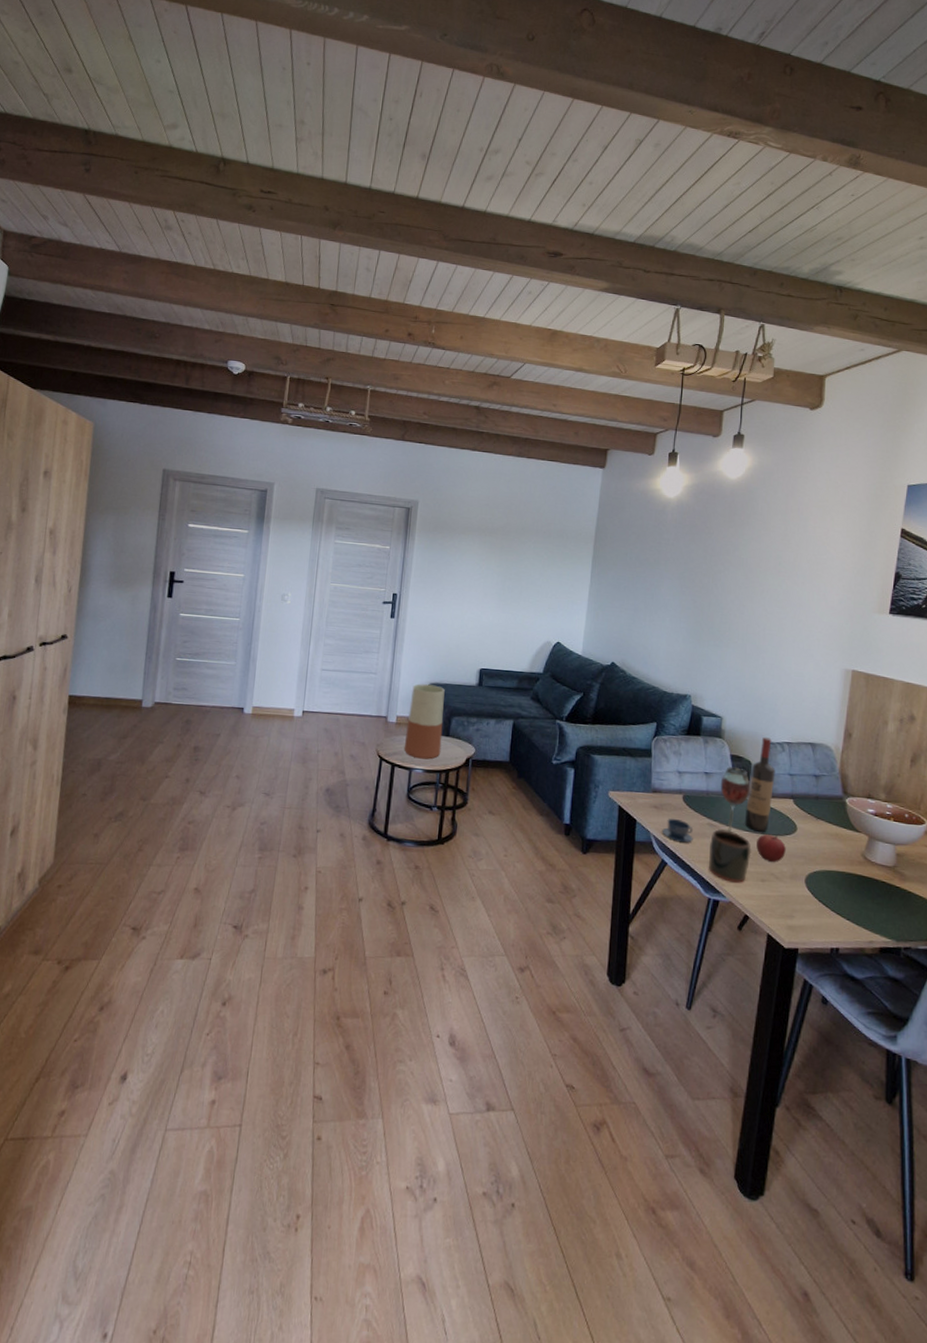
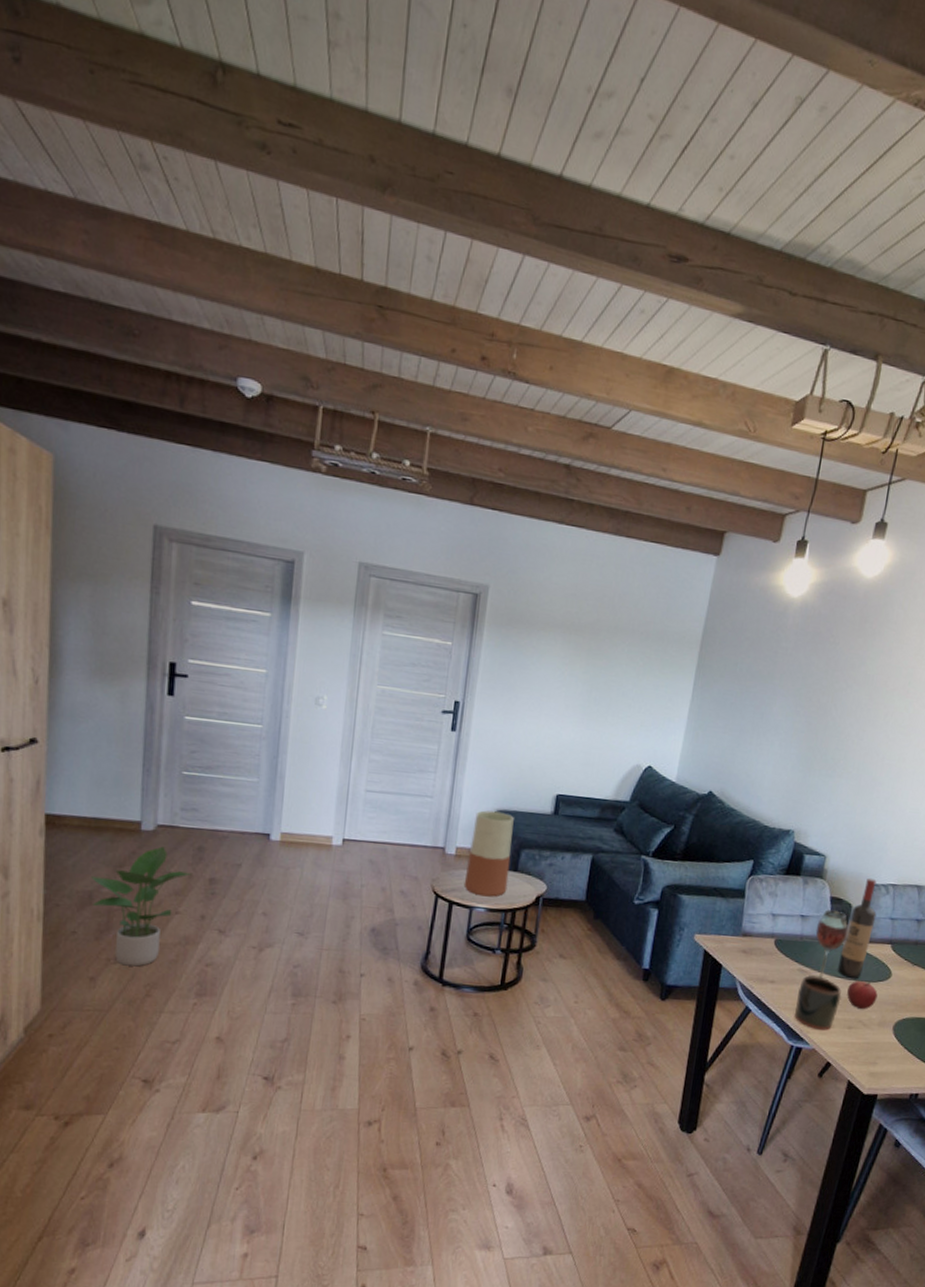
potted plant: none [100,720,180,824] -> present [91,846,192,967]
teacup: present [662,818,694,842] -> none [748,963,783,988]

